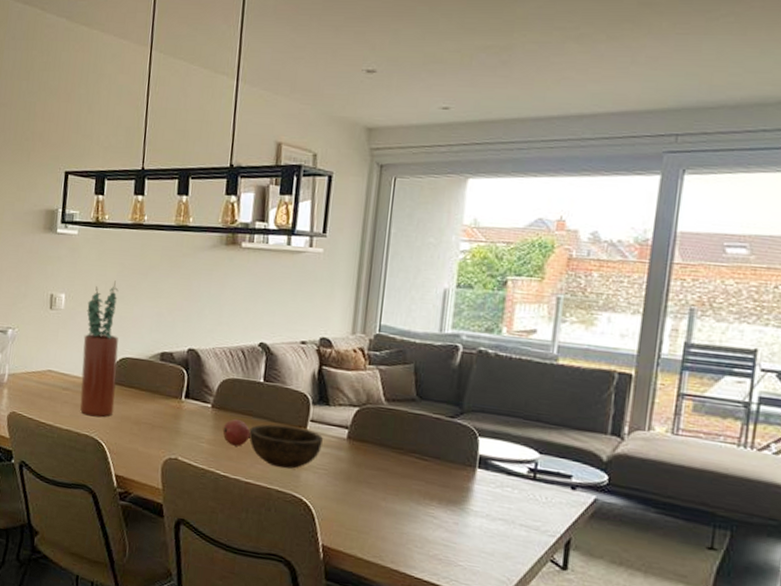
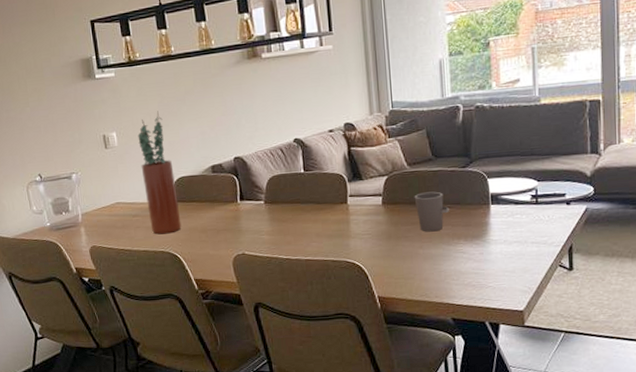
fruit: present [222,418,251,447] -> none [277,208,302,232]
bowl: present [249,424,323,469] -> none [300,203,363,242]
cup: none [386,435,426,485] -> present [414,191,449,232]

